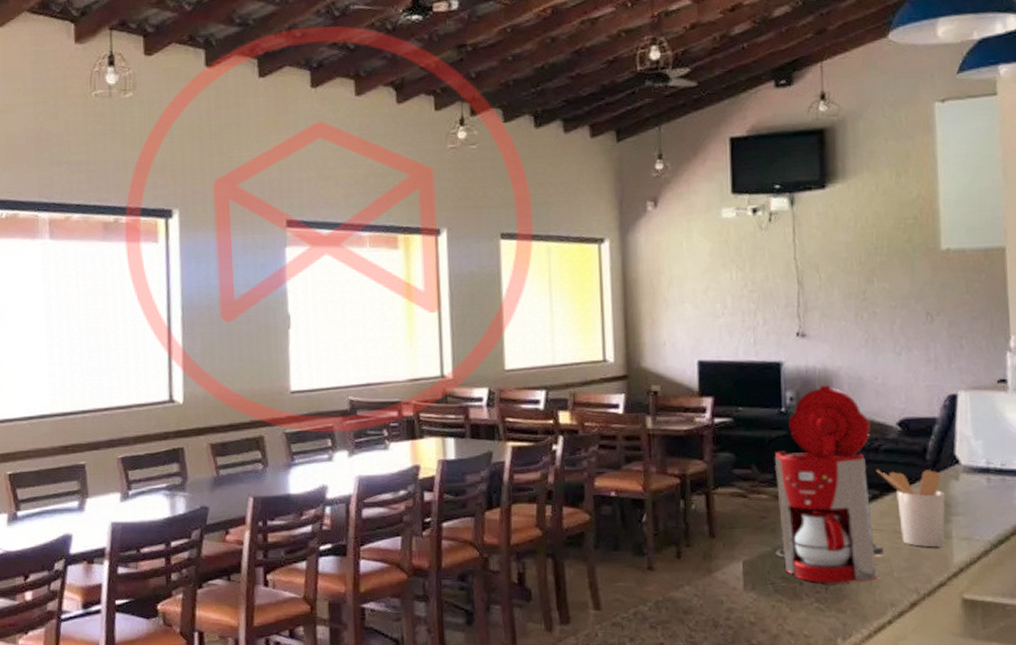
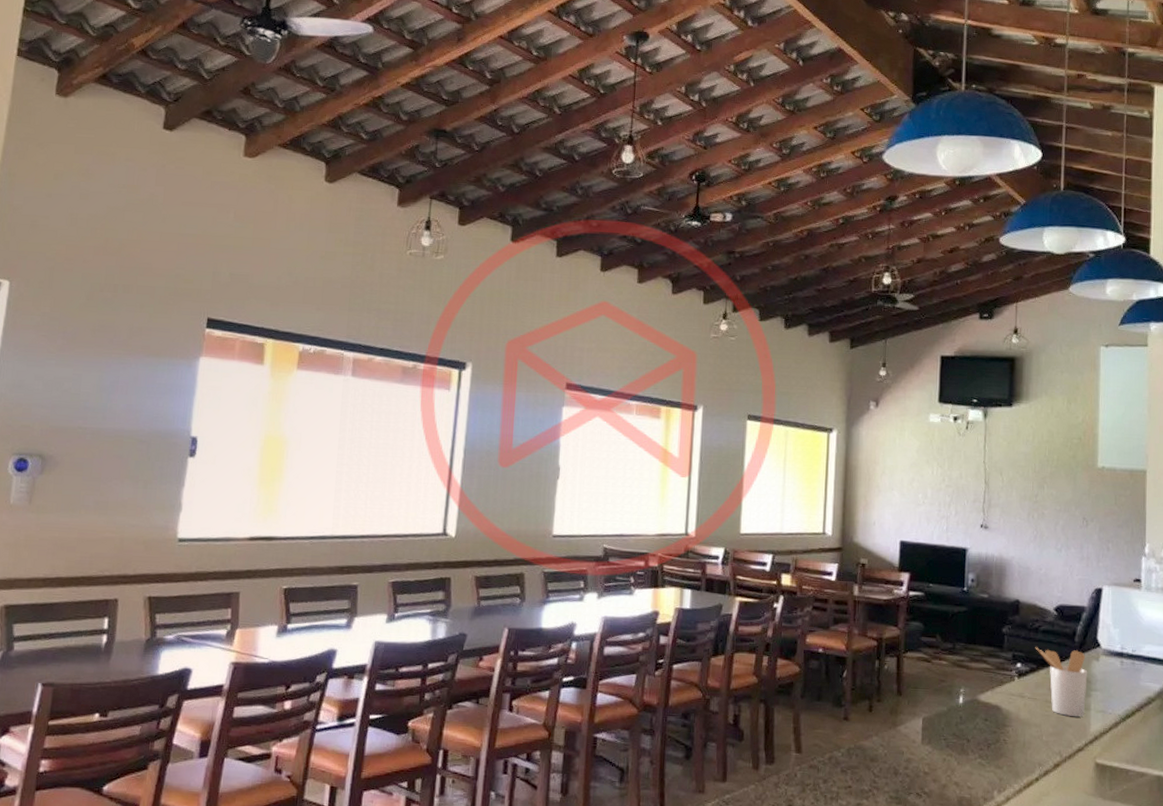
coffee maker: present [774,384,884,584] -> none [950,571,1036,743]

